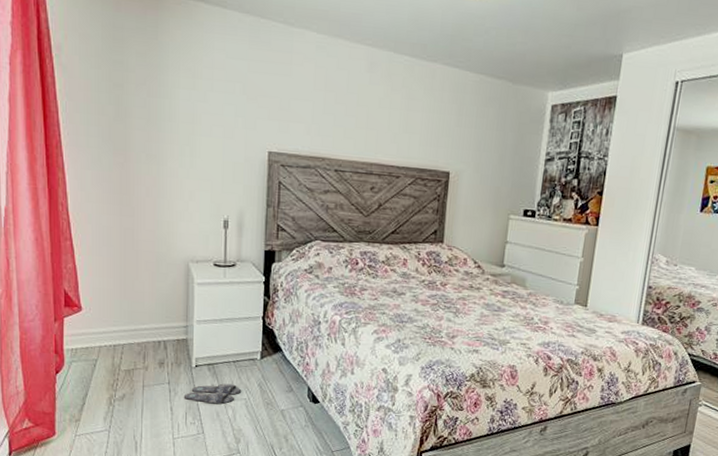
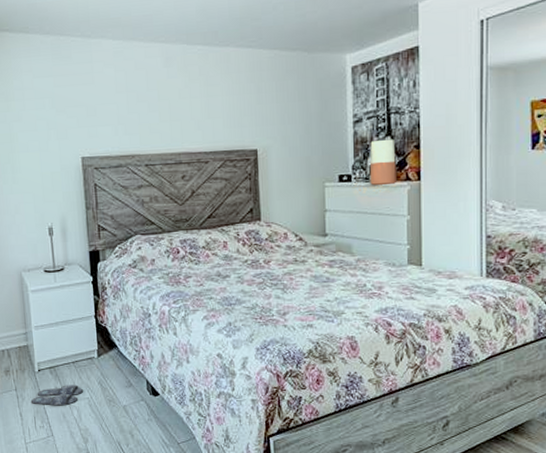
vase: none [552,181,581,226] -> present [369,138,396,185]

